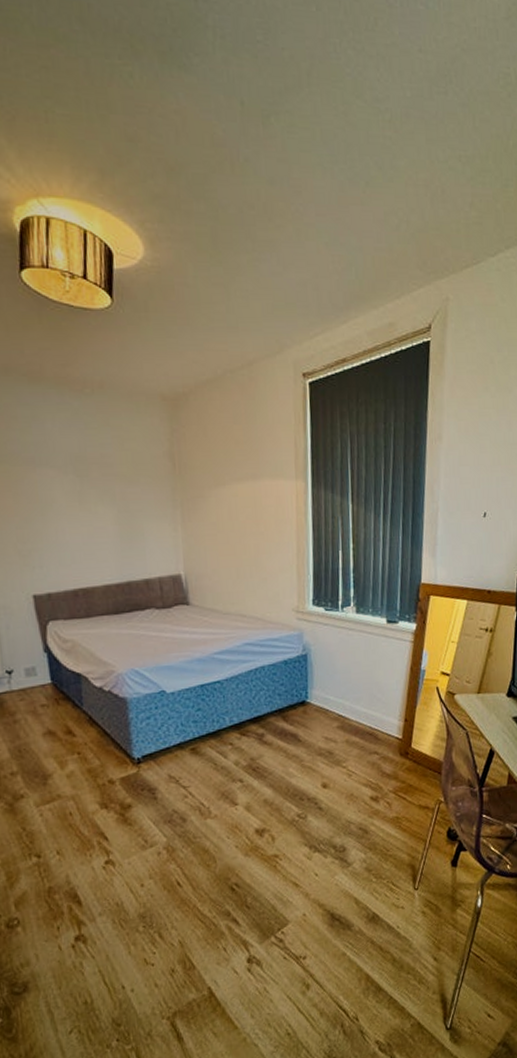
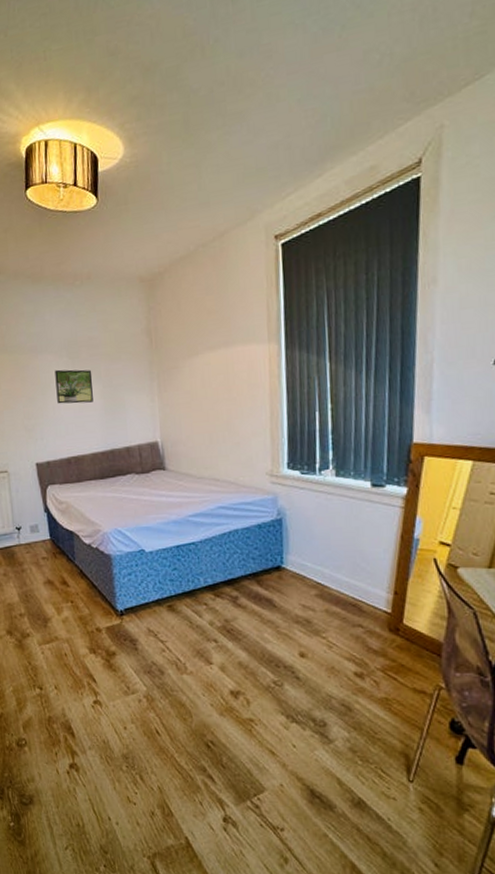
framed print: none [58,487,106,529] -> present [54,369,93,404]

